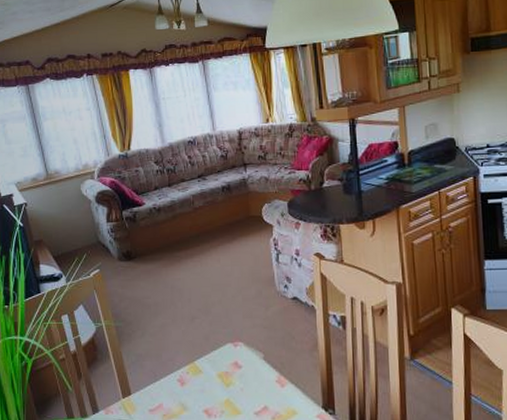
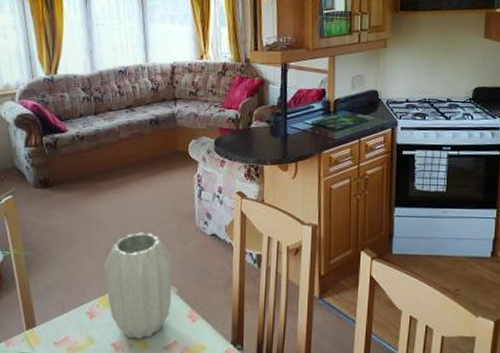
vase: none [189,299,258,405] -> present [103,232,172,339]

